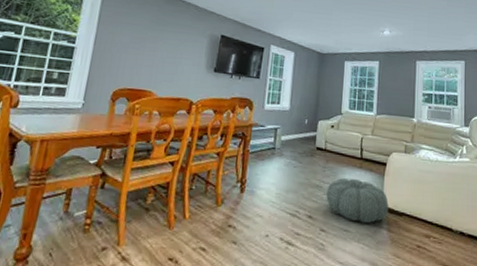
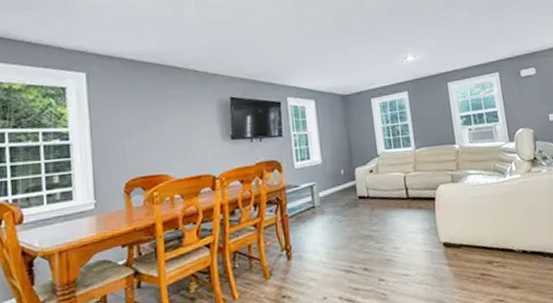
pouf: present [326,178,389,223] -> none [377,220,446,264]

